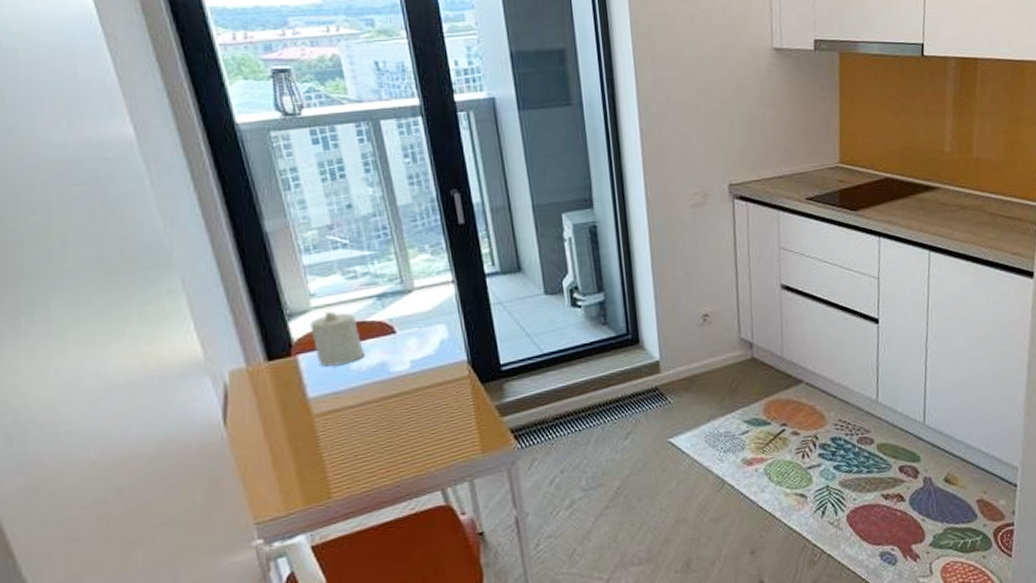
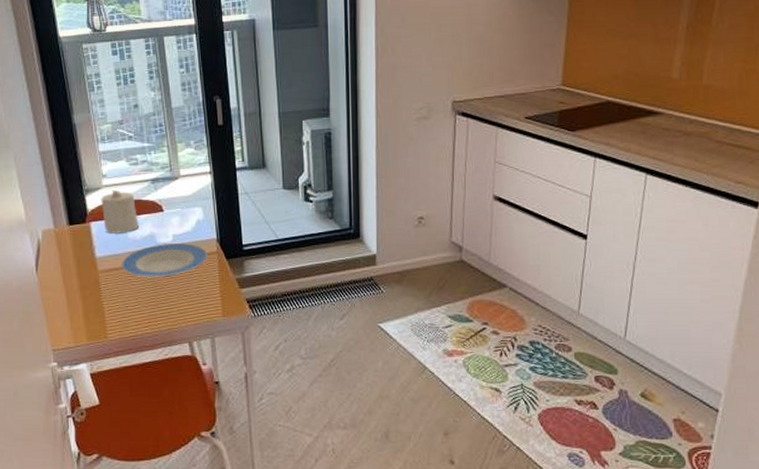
plate: none [343,368,457,417] -> present [121,242,207,277]

